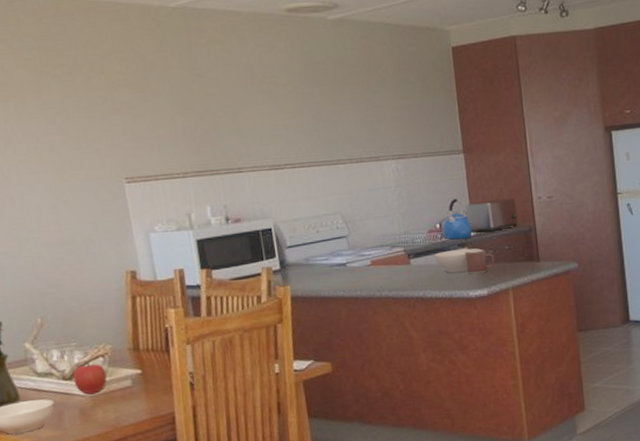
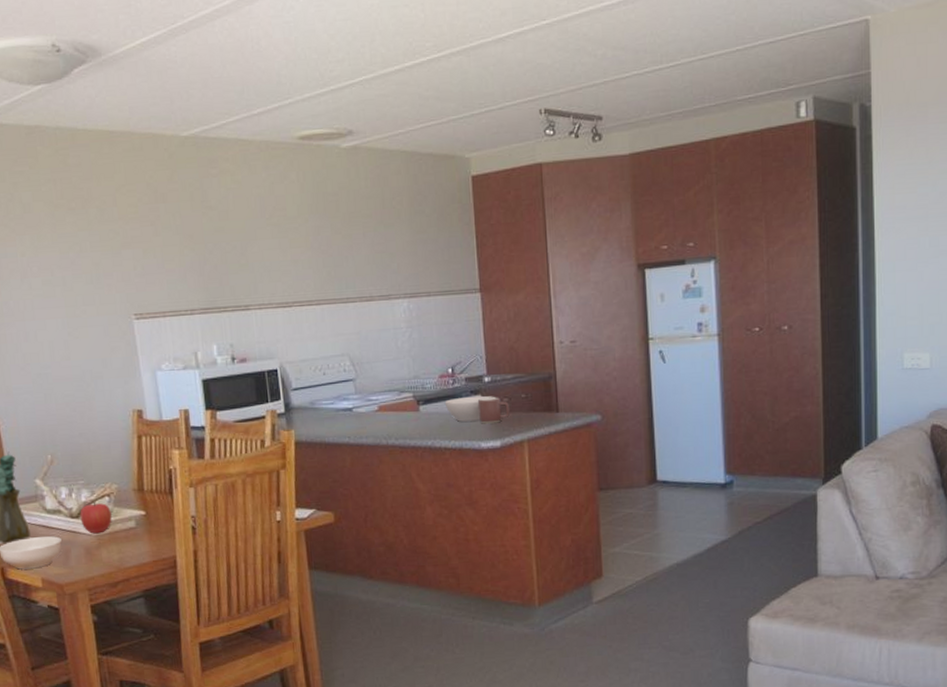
kettle: present [442,199,472,240] -> none [454,342,486,386]
toaster: present [466,198,517,233] -> none [481,342,536,379]

